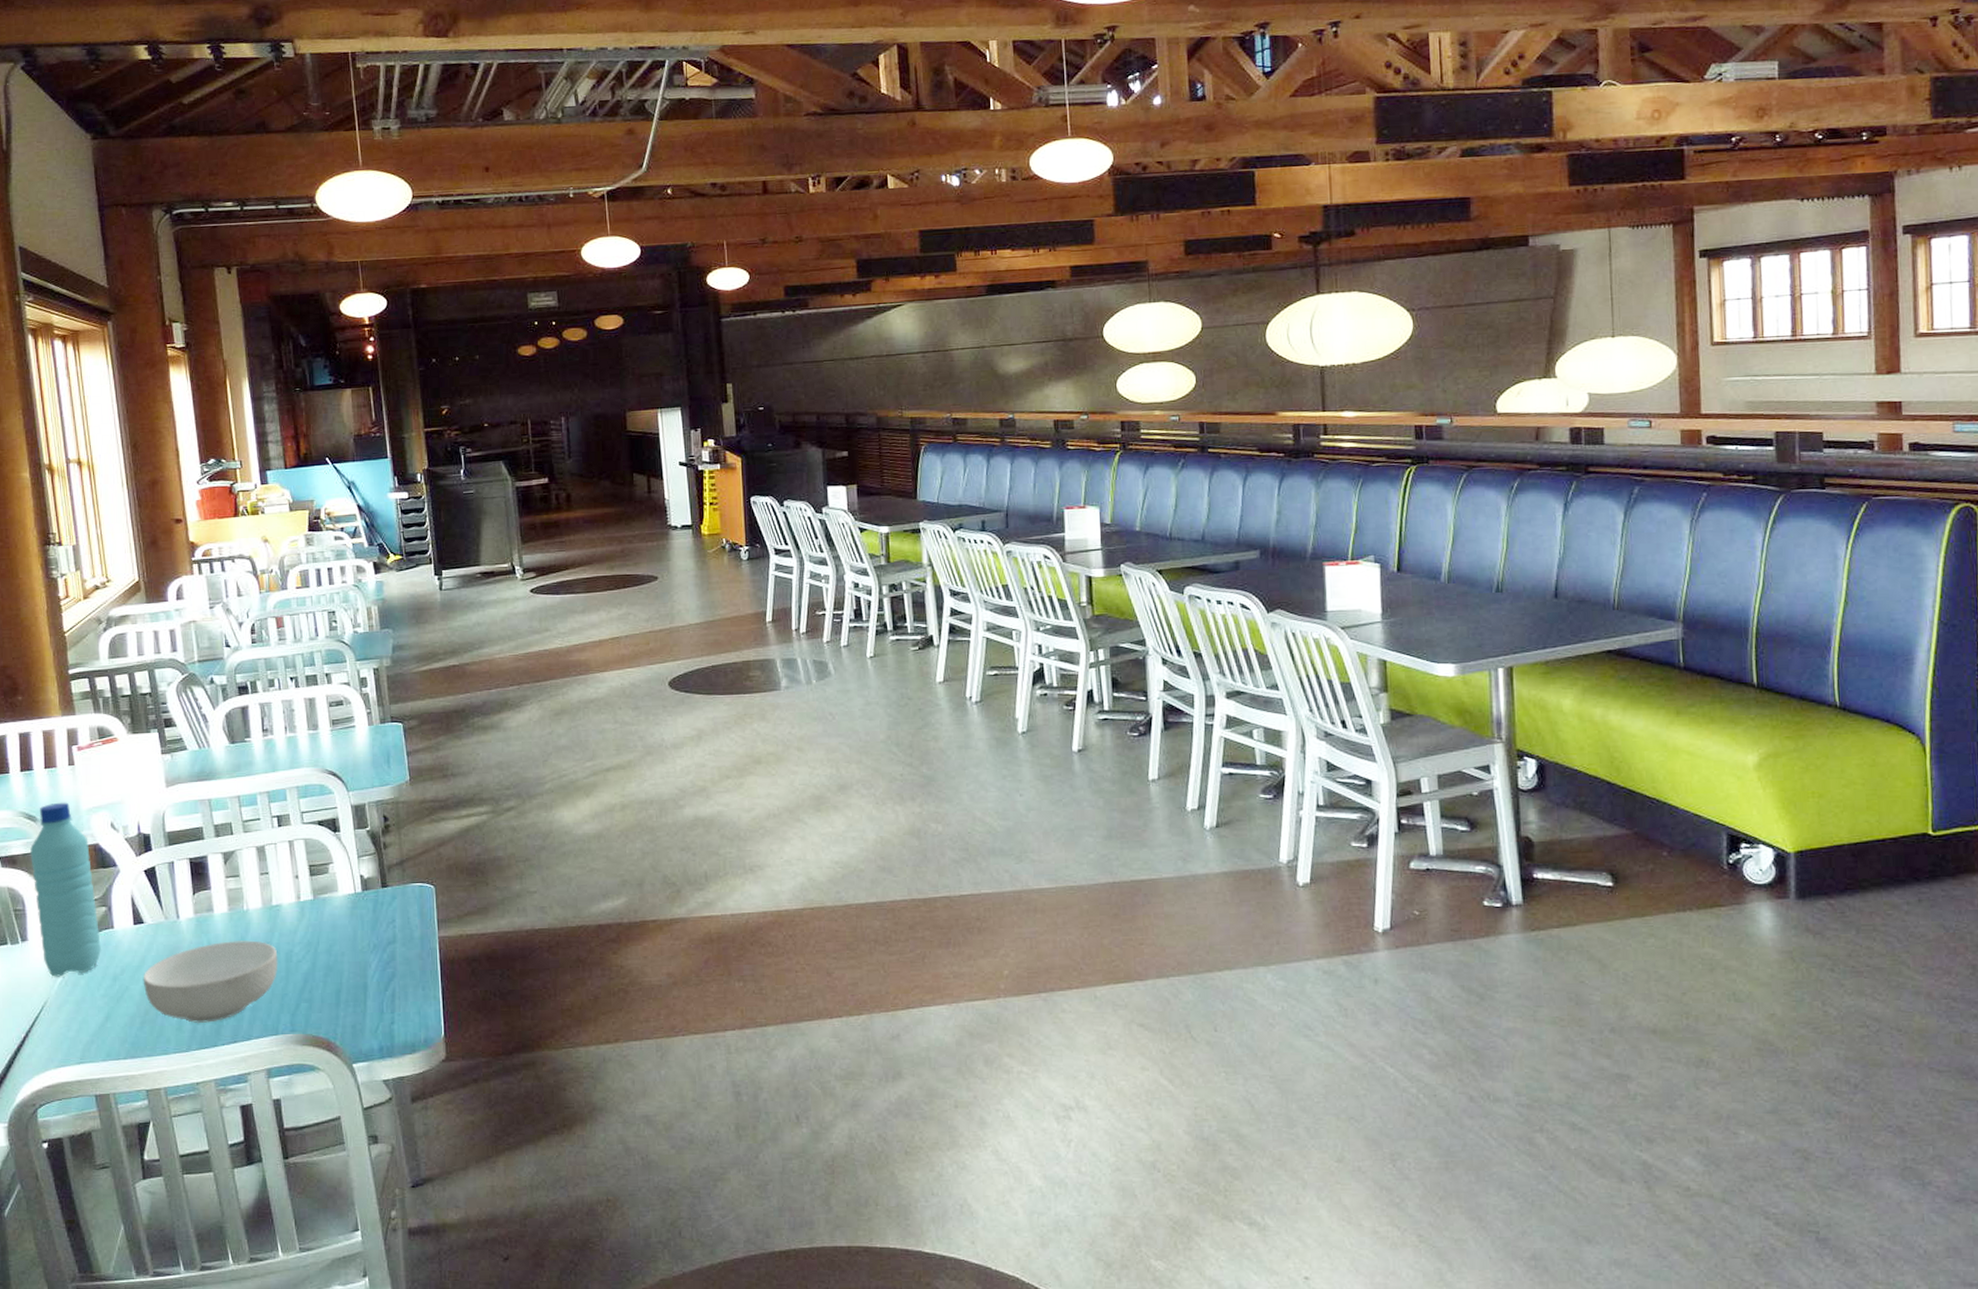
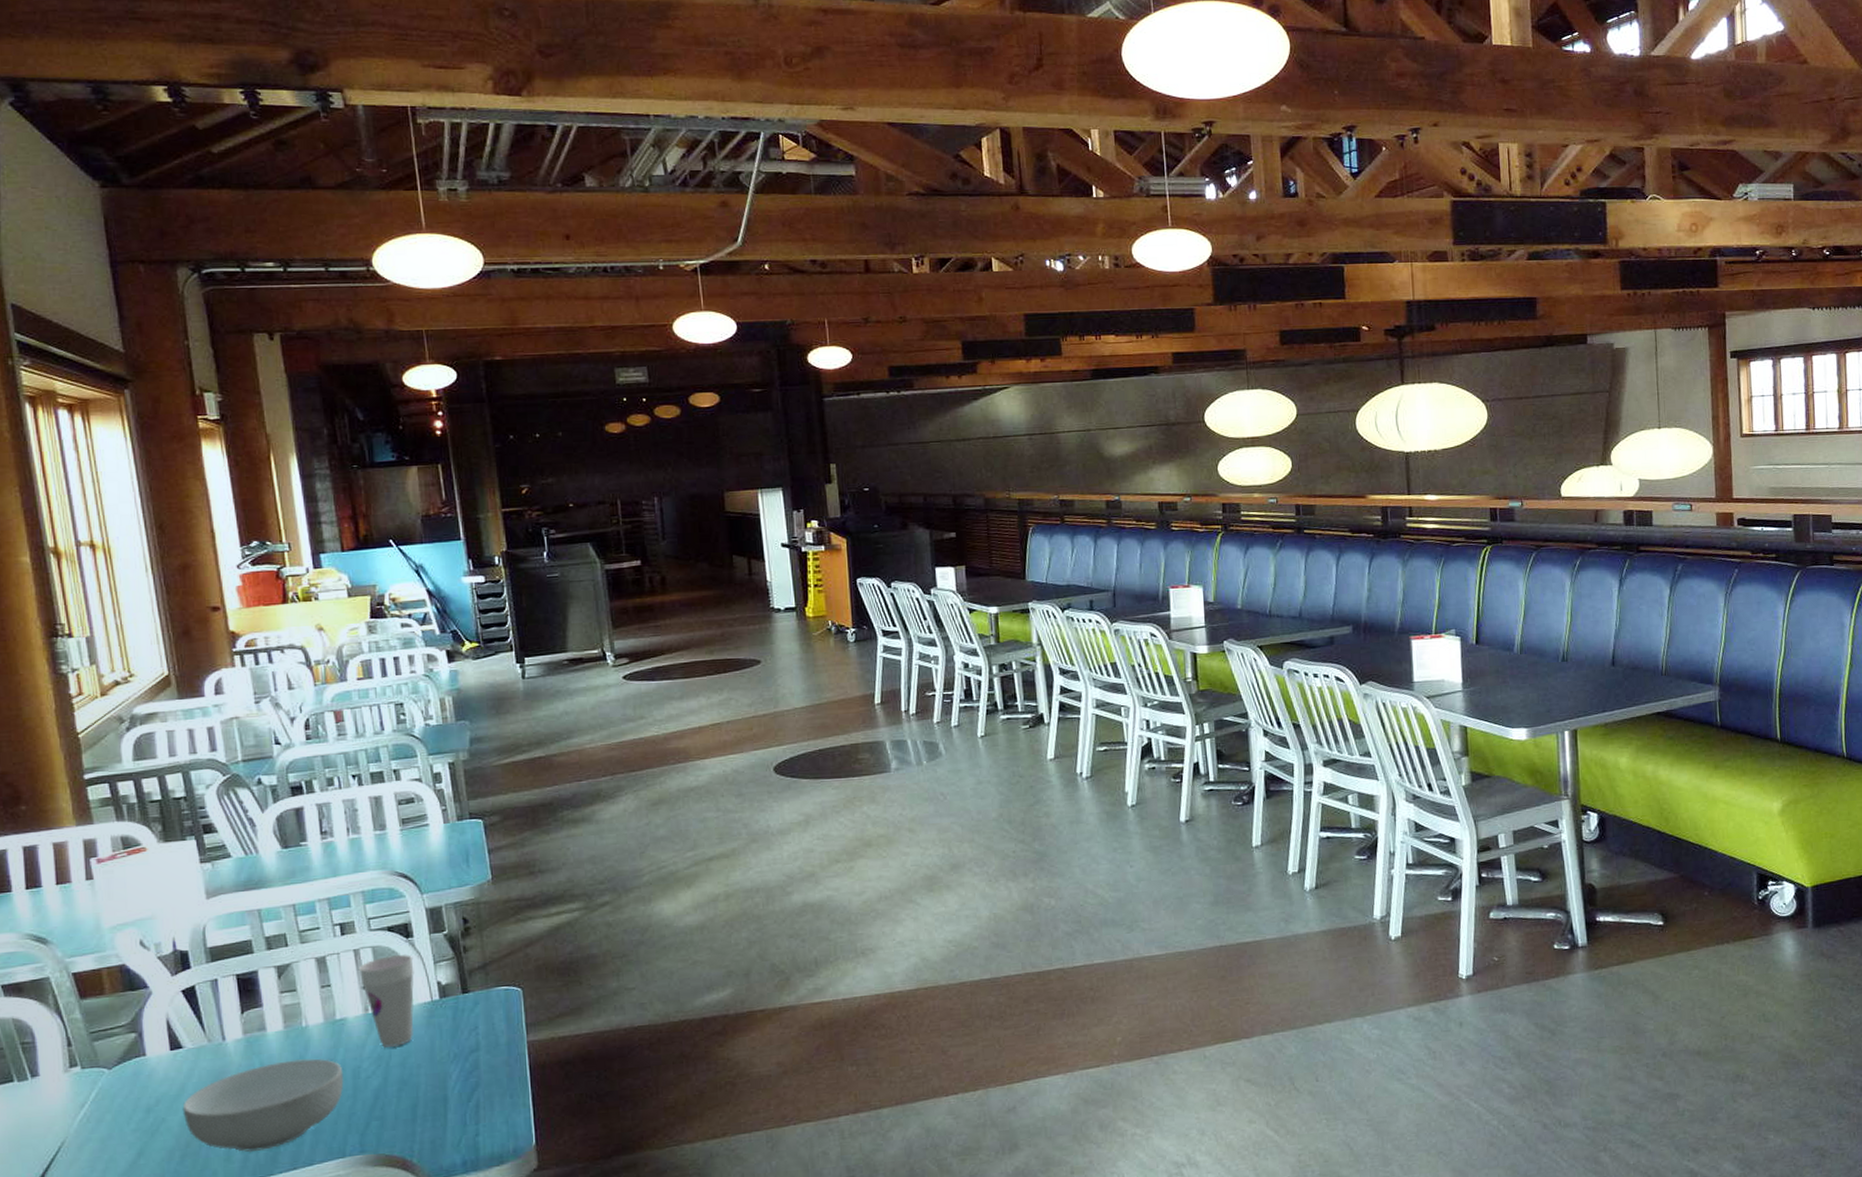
water bottle: present [30,802,101,977] -> none [40,920,131,1114]
cup: none [292,848,340,934] -> present [358,955,414,1047]

